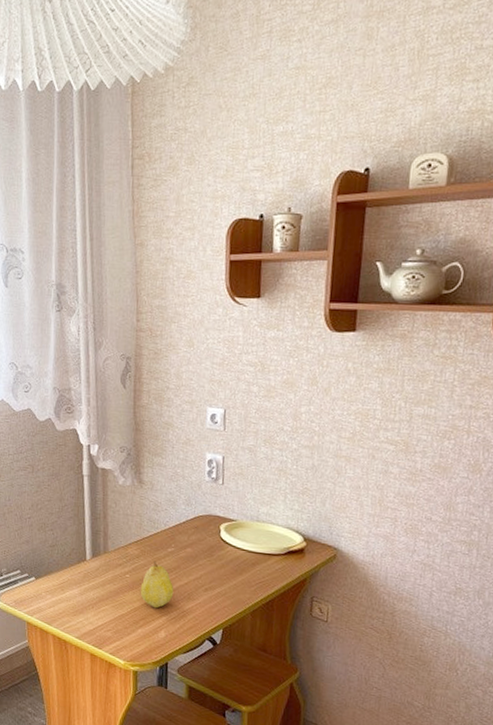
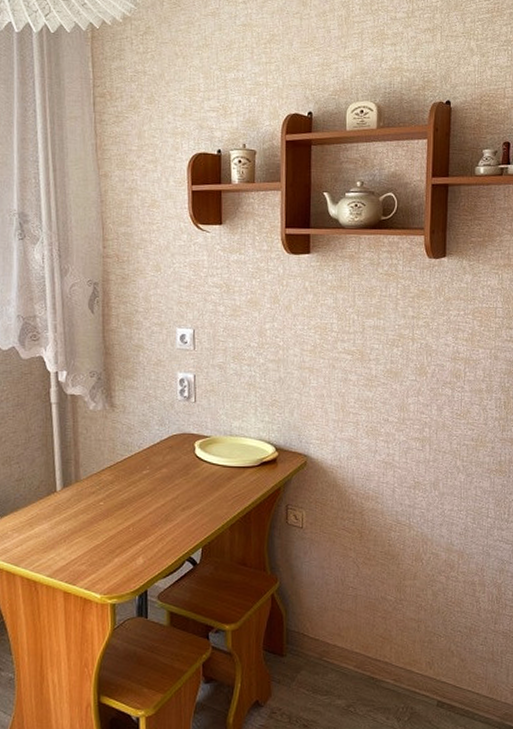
fruit: present [140,560,174,609] -> none [115,484,151,534]

